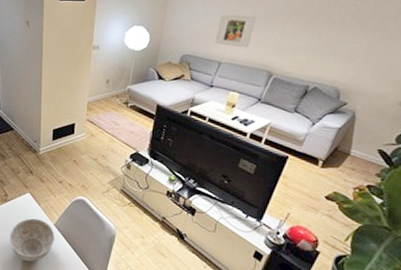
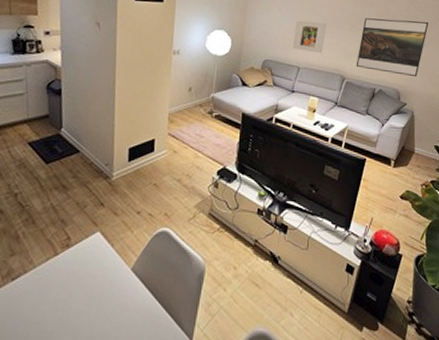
decorative bowl: present [9,218,55,262] -> none [71,265,132,326]
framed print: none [287,9,392,75] -> present [356,18,429,77]

